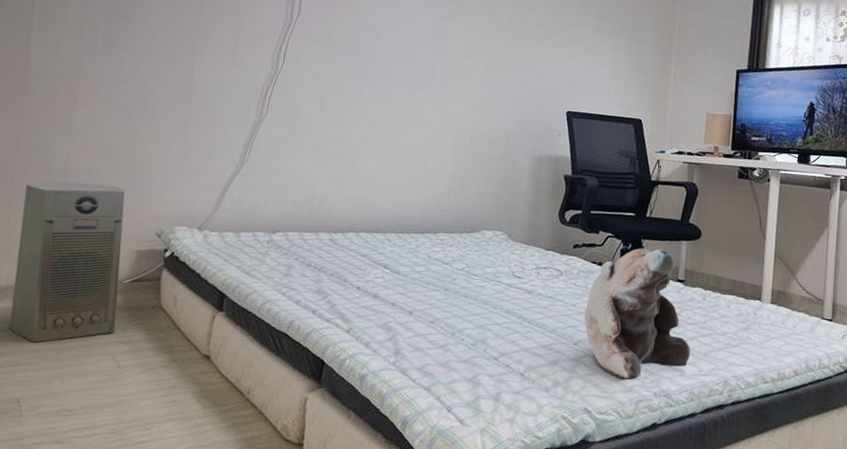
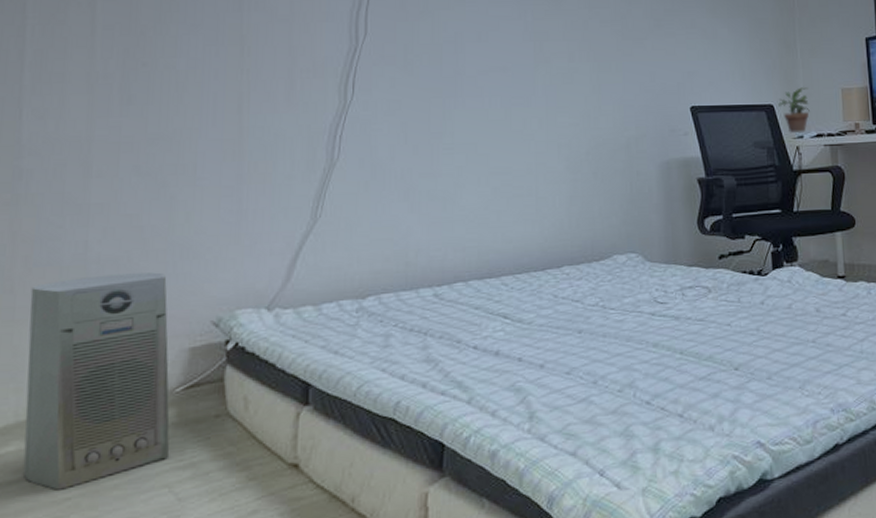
stuffed animal: present [584,248,691,380] -> none [741,245,865,400]
potted plant: none [646,107,676,149] -> present [778,87,810,134]

